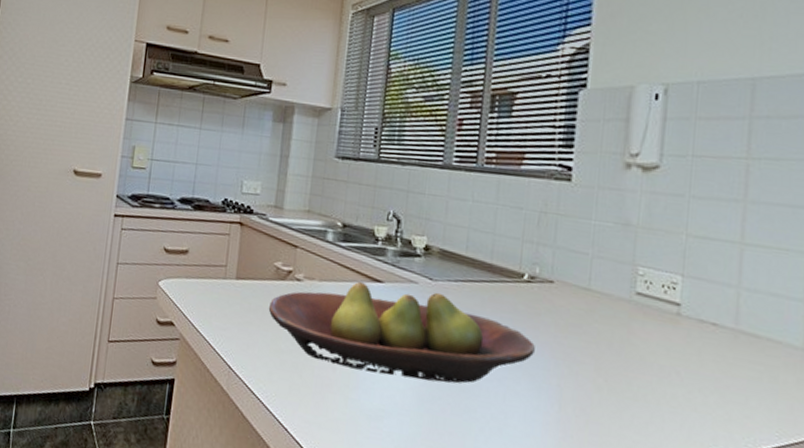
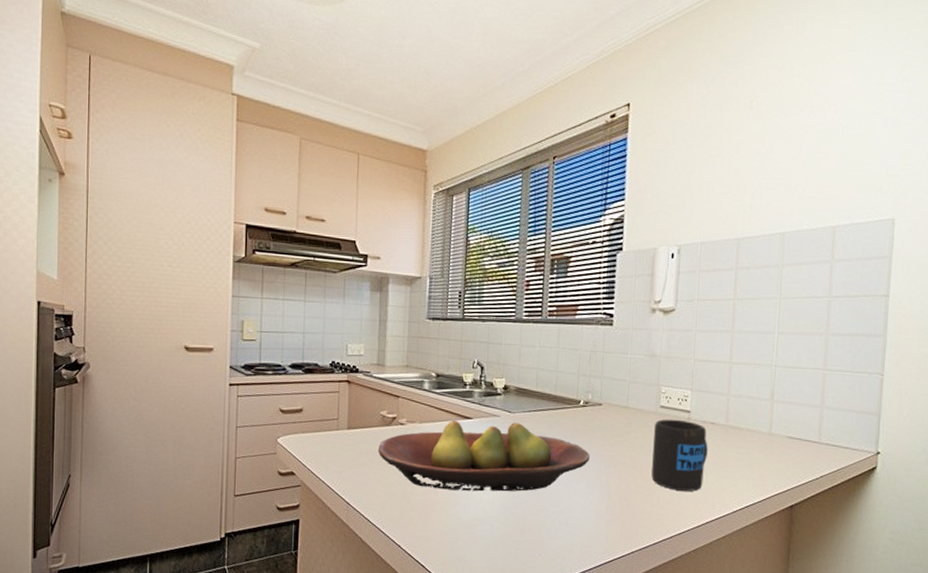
mug: none [622,310,707,416] -> present [651,419,708,491]

